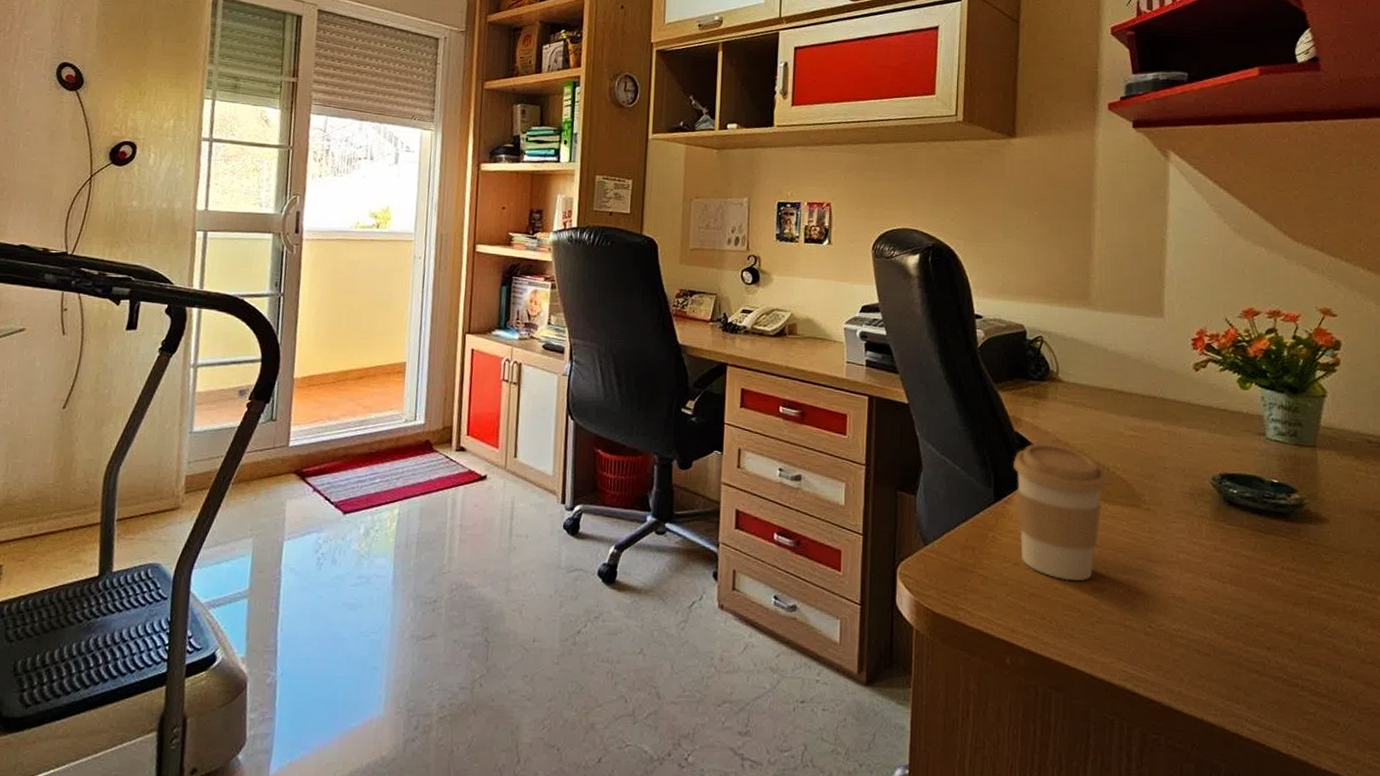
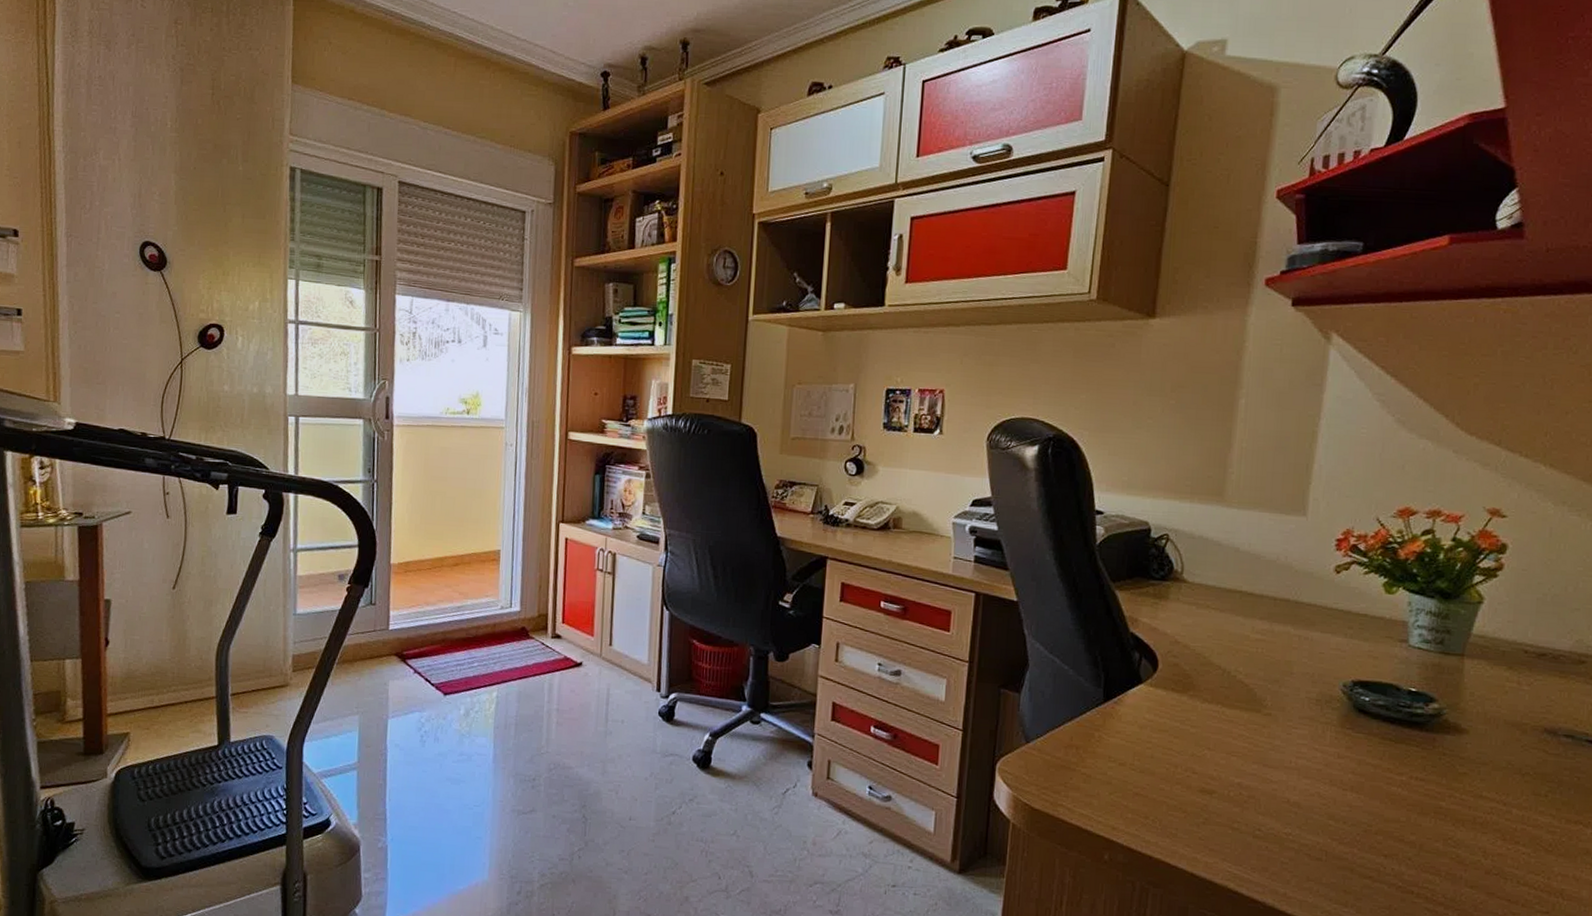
coffee cup: present [1014,442,1107,581] -> none [1126,644,1227,783]

